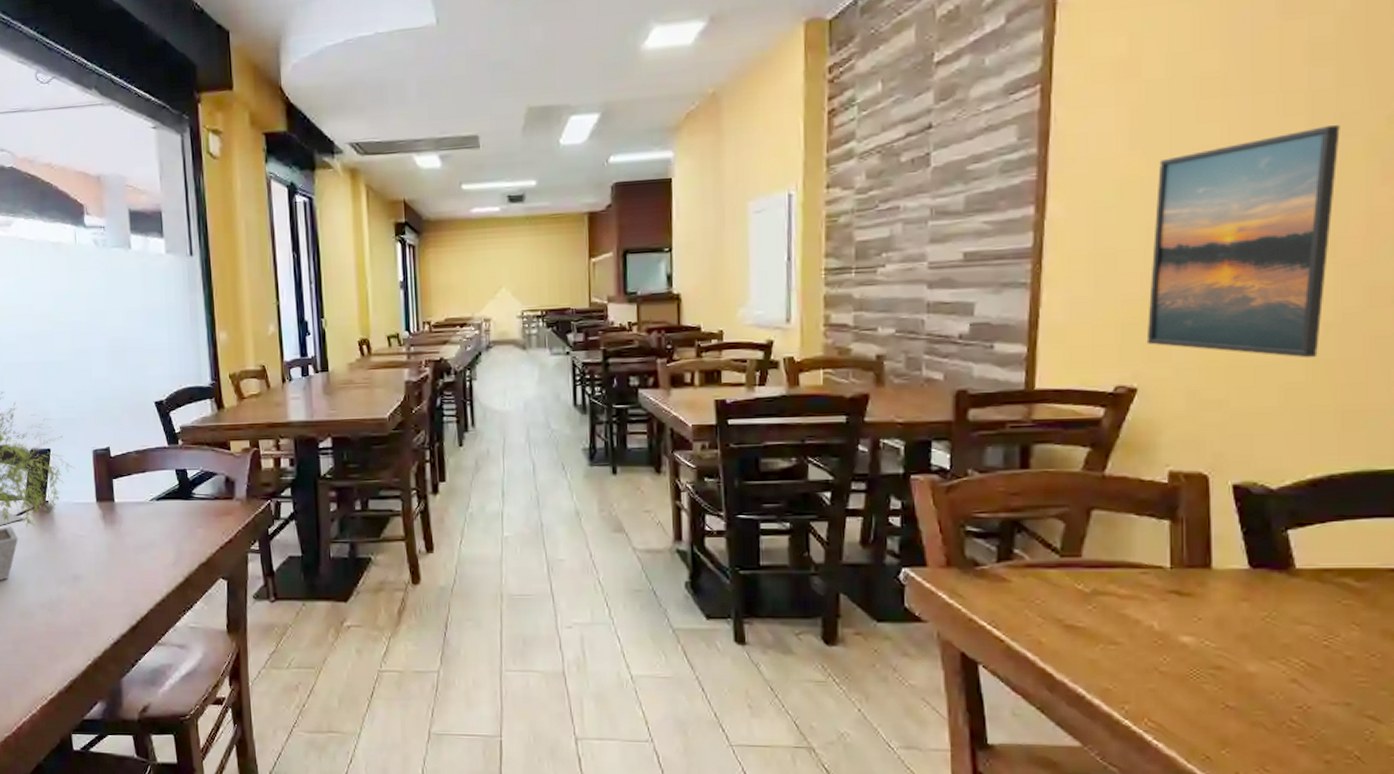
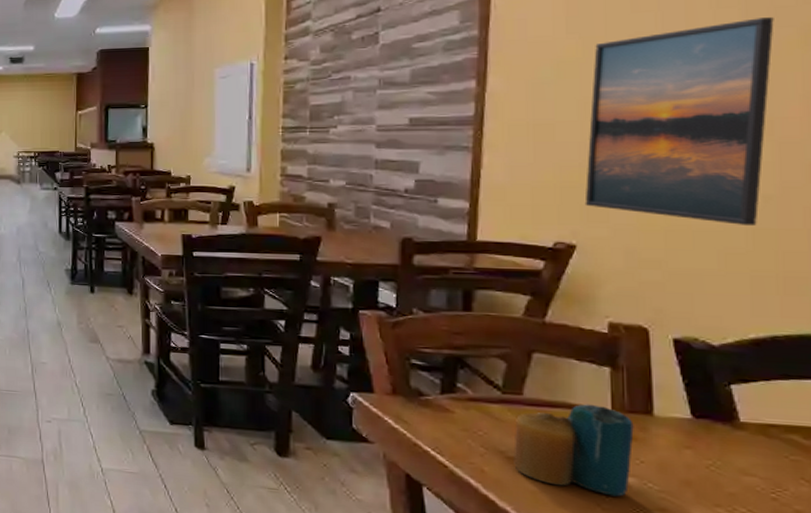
candle: none [1072,561,1192,658] -> present [514,404,634,497]

